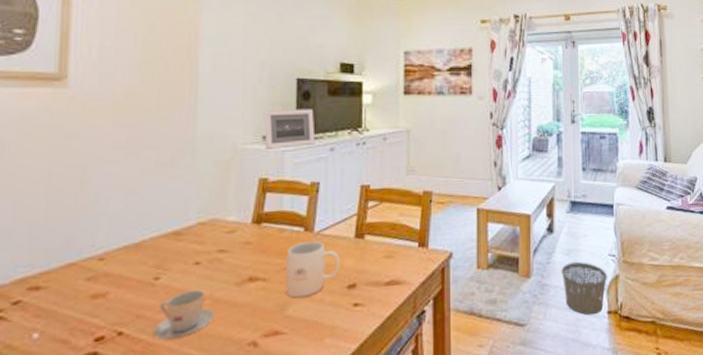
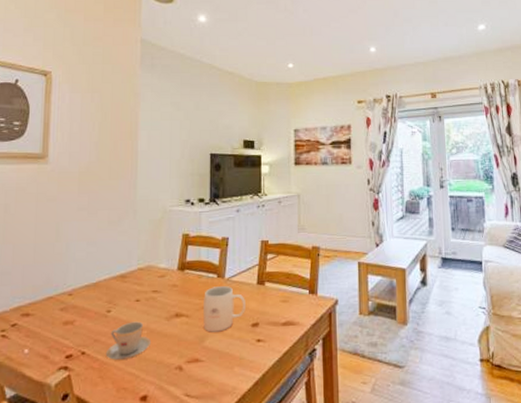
picture frame: present [263,108,316,149] -> none [185,177,225,211]
basket: present [561,262,608,315] -> none [435,313,479,362]

